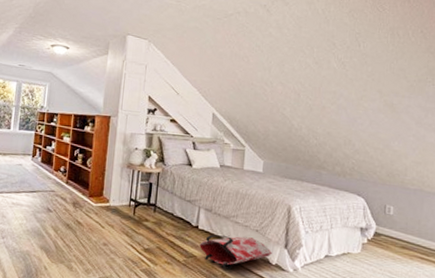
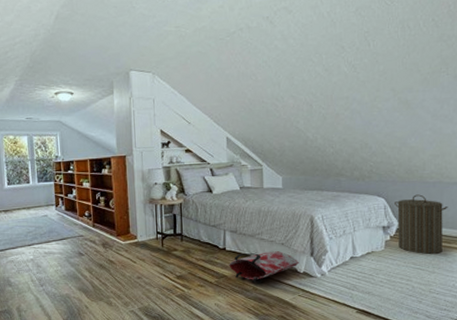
laundry hamper: none [374,199,428,265] -> present [395,194,448,254]

